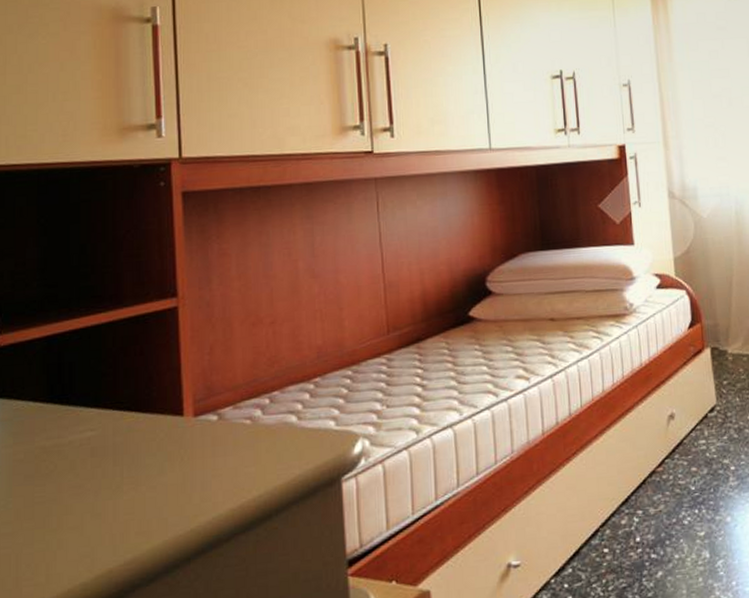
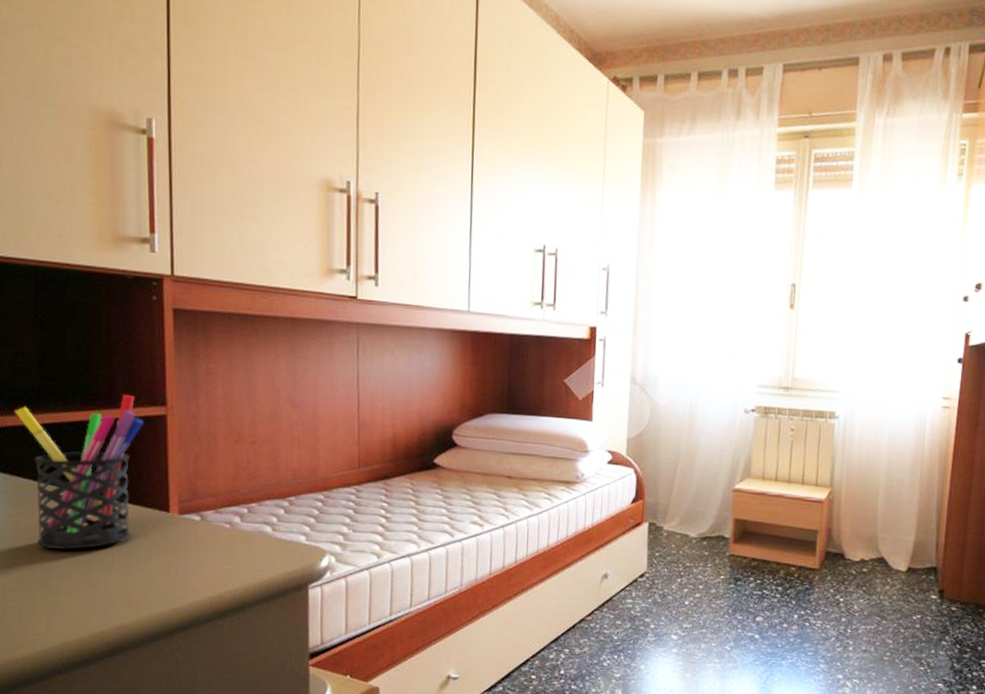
pen holder: none [14,291,153,479] -> present [14,395,143,550]

